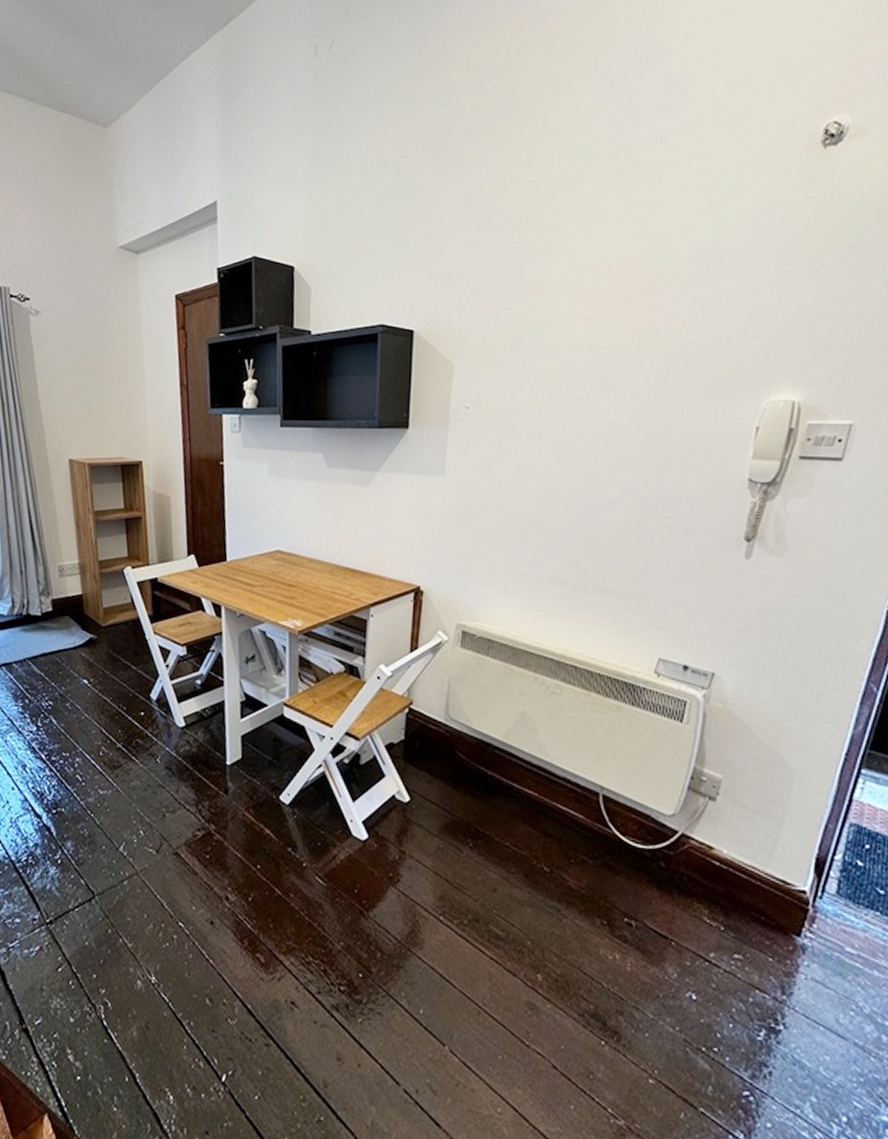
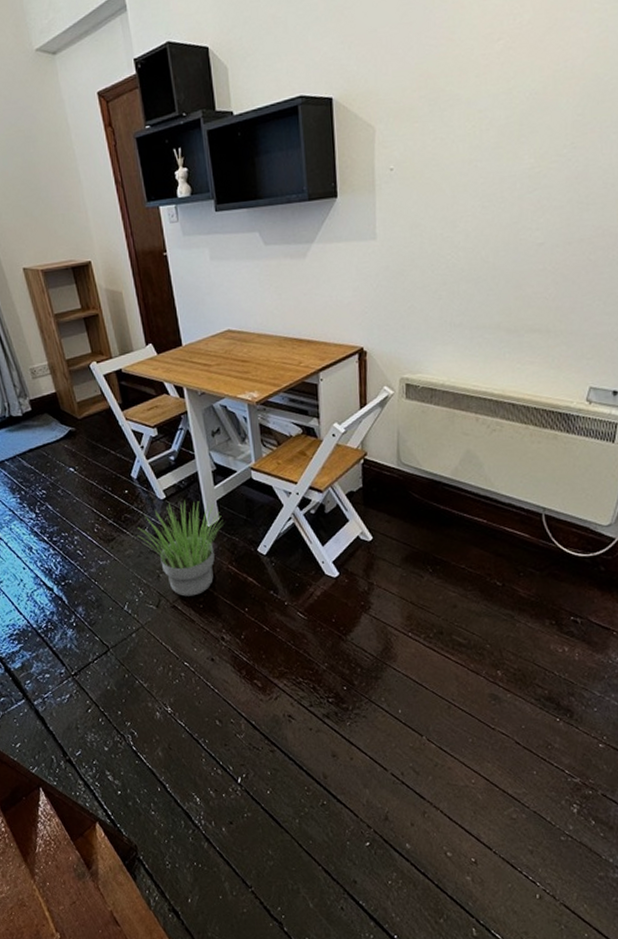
potted plant: none [146,731,246,844] -> present [137,500,223,597]

